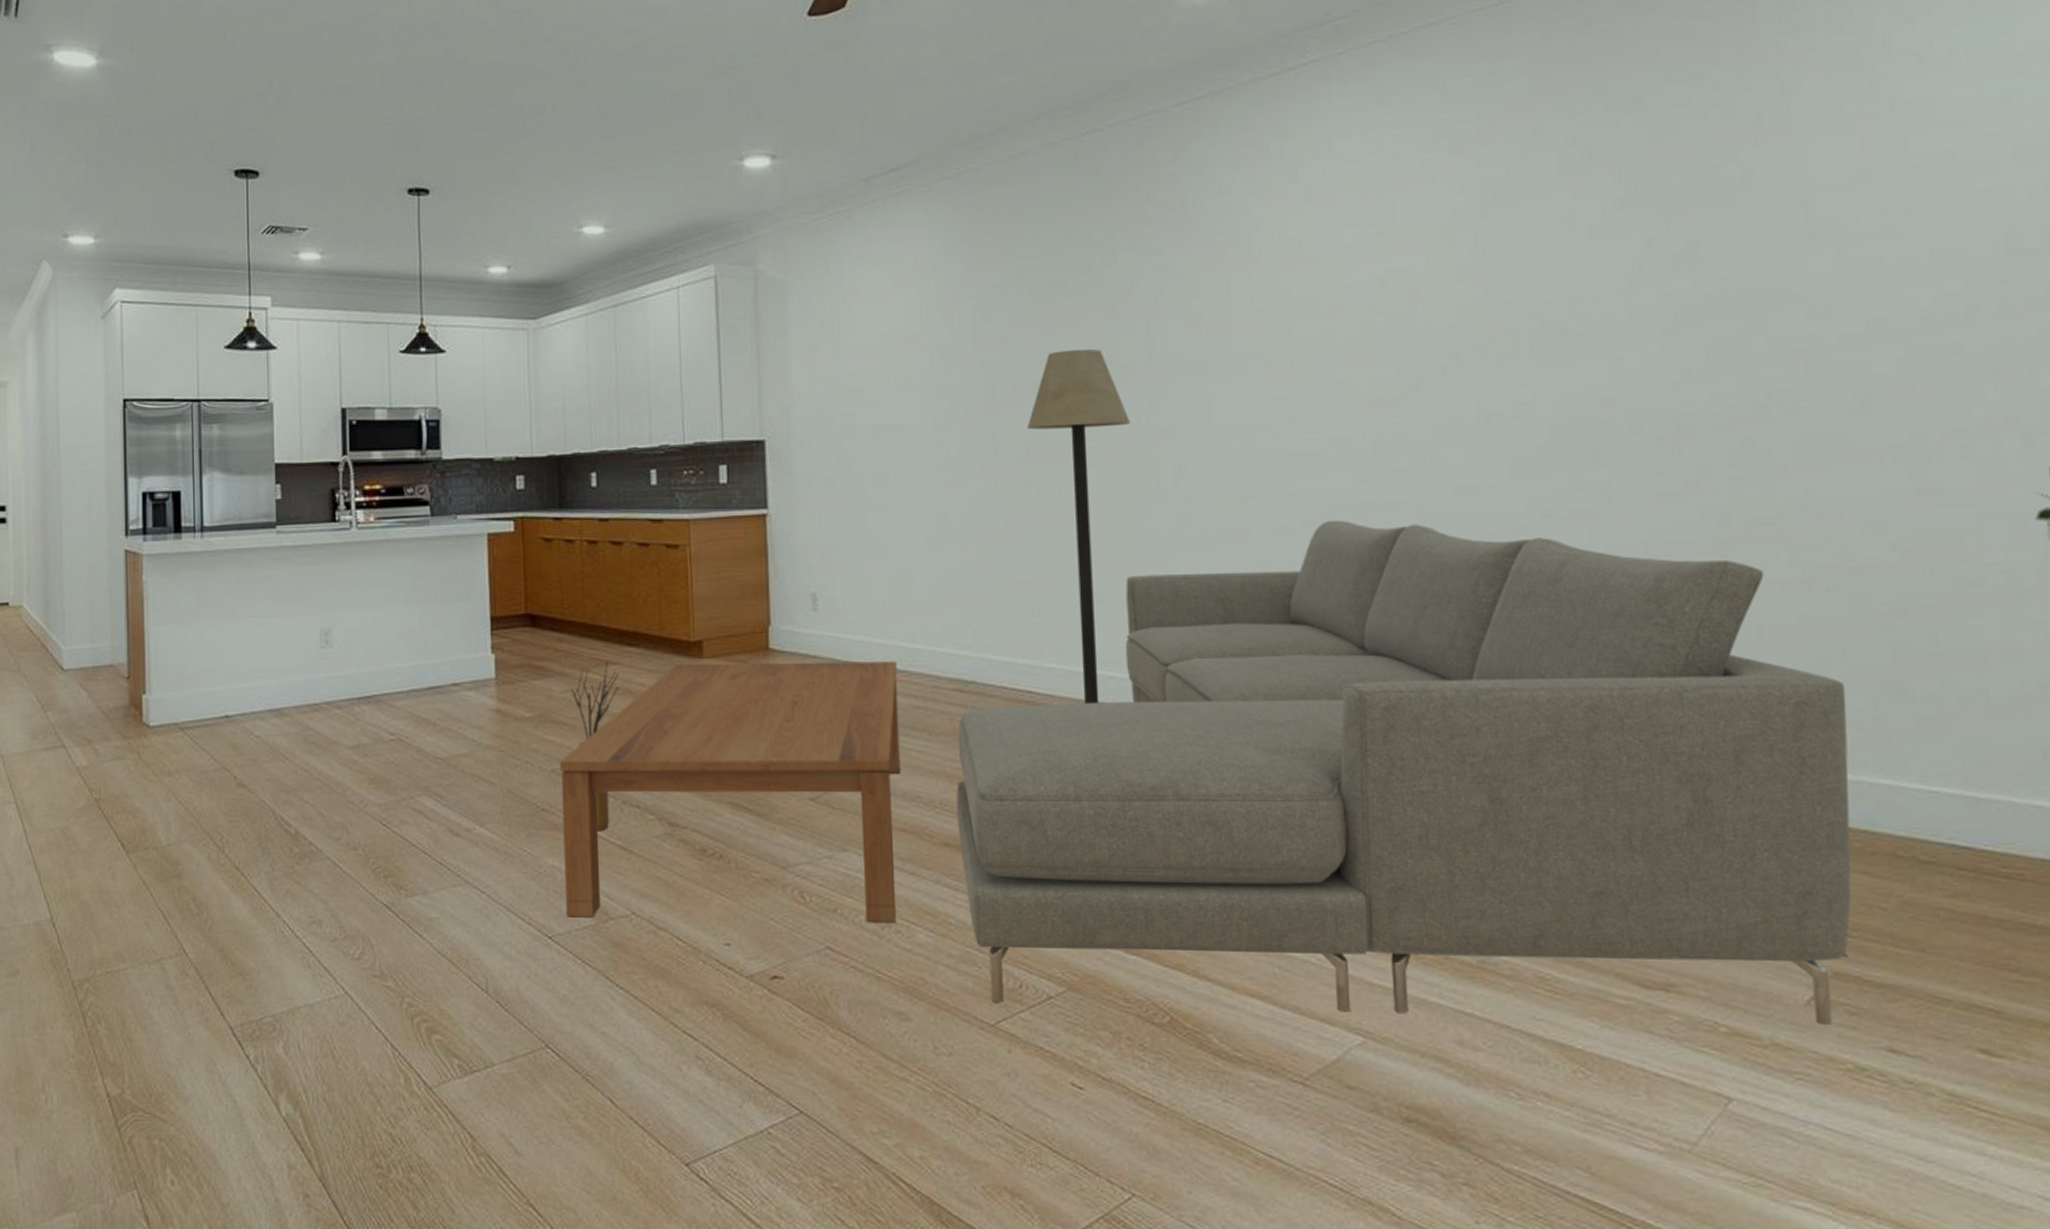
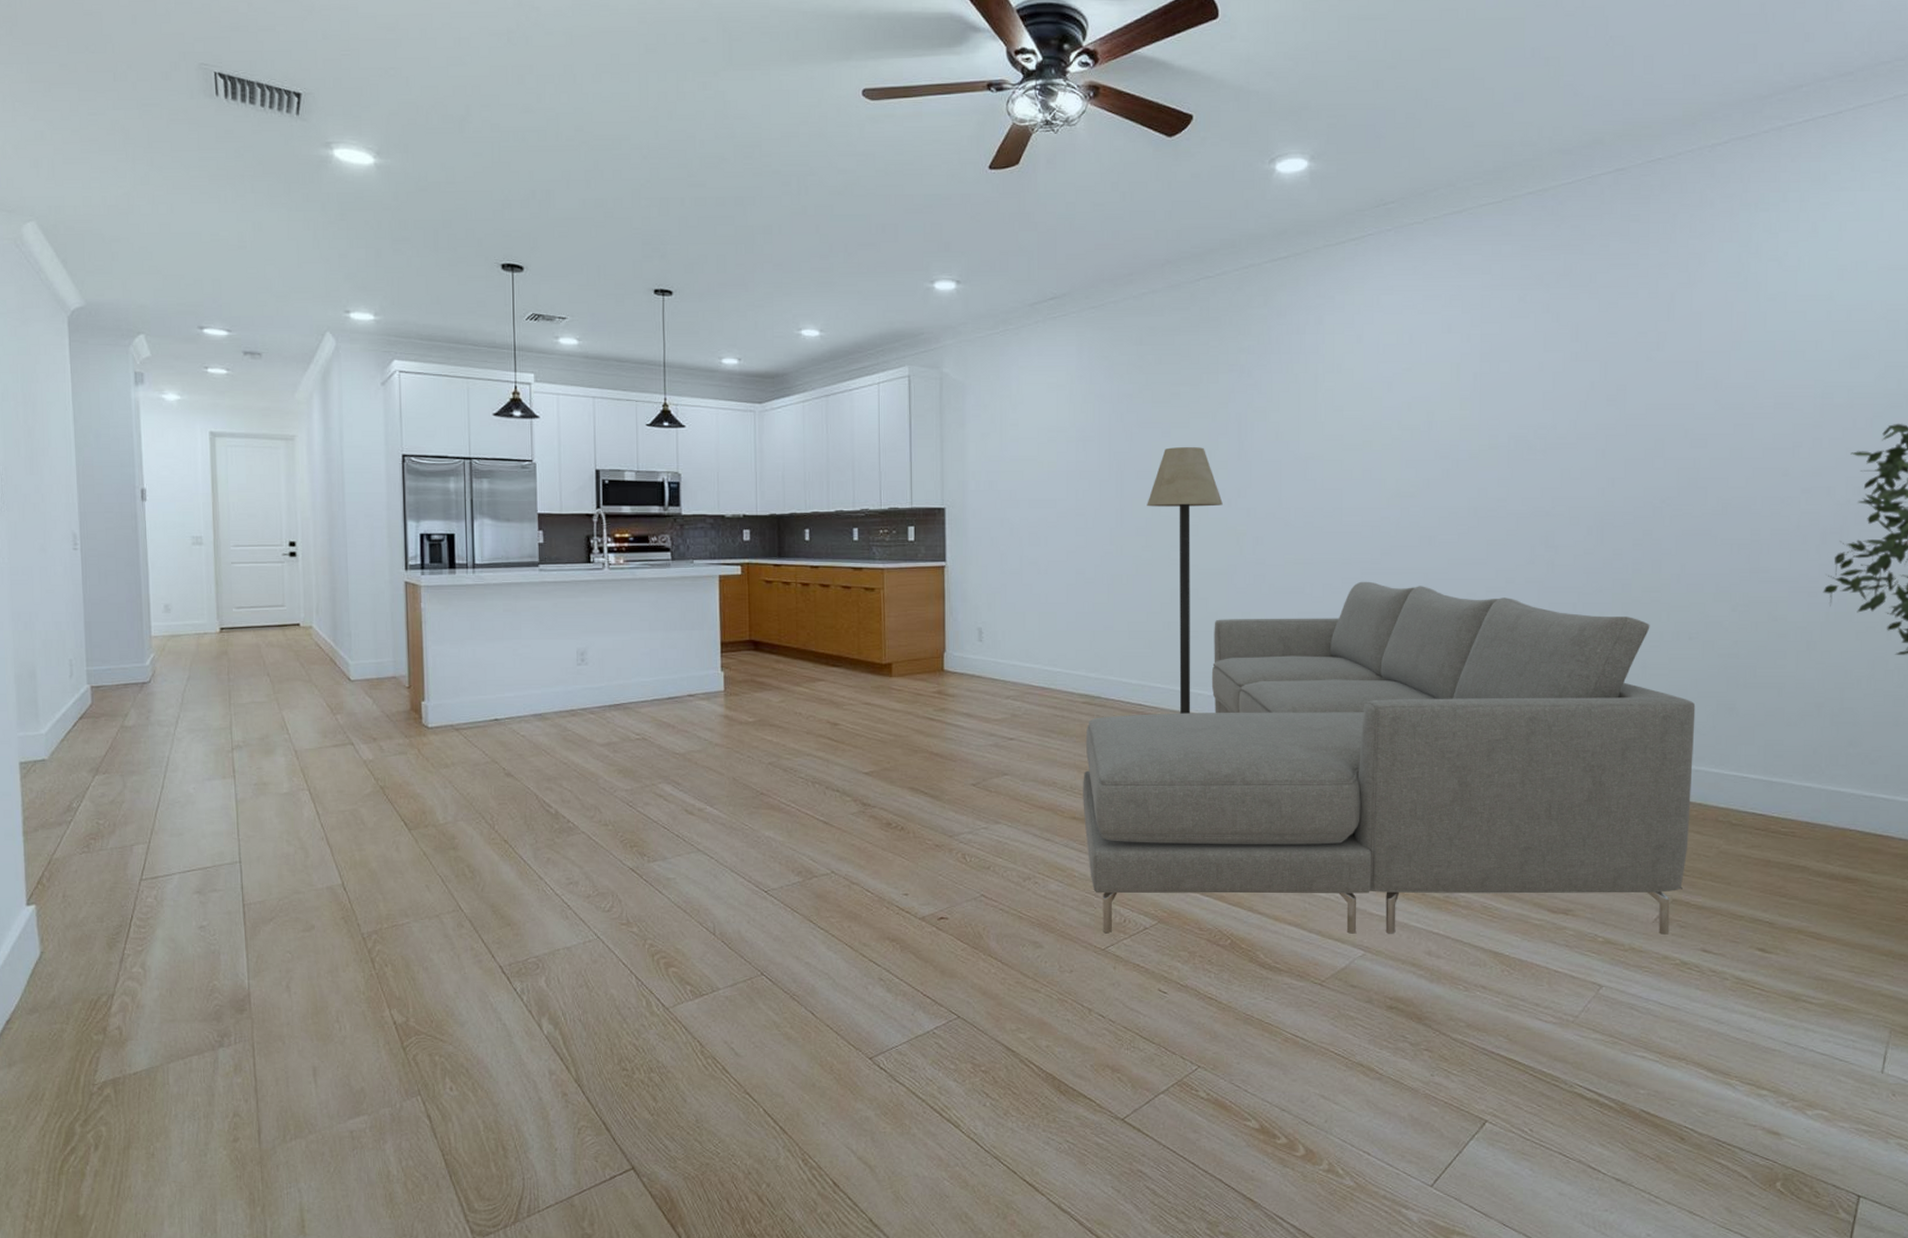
coffee table: present [560,661,901,922] -> none [776,681,1042,876]
vase: present [571,661,619,832] -> none [785,678,825,810]

